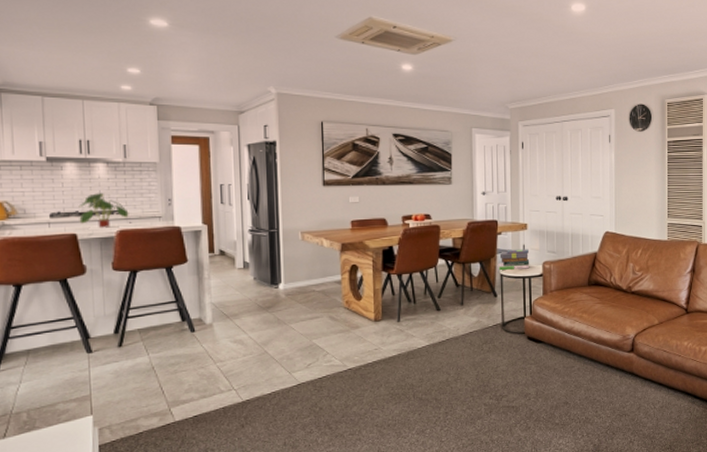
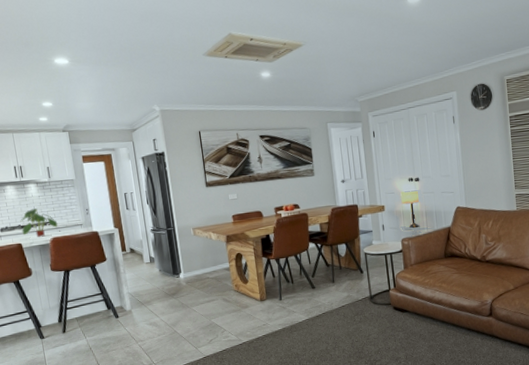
books: present [498,249,530,271] -> none [362,228,390,250]
table lamp: none [546,209,566,252] -> present [400,189,420,229]

